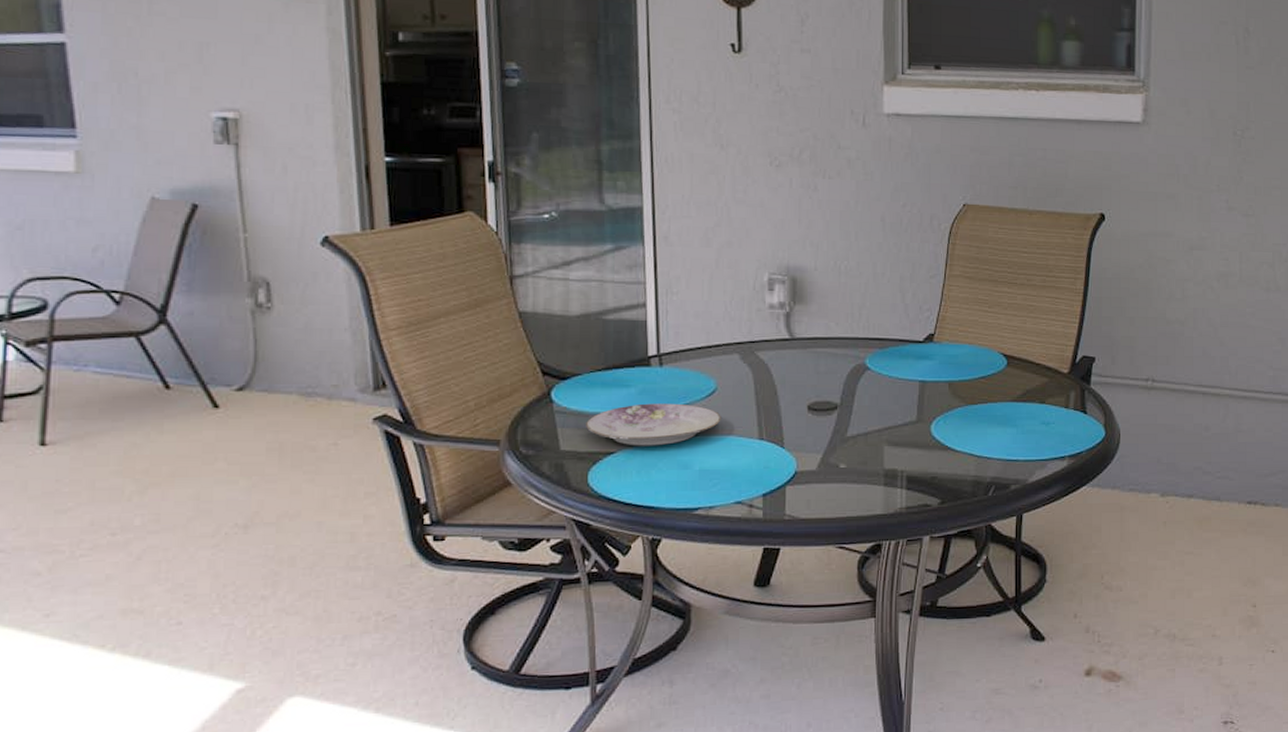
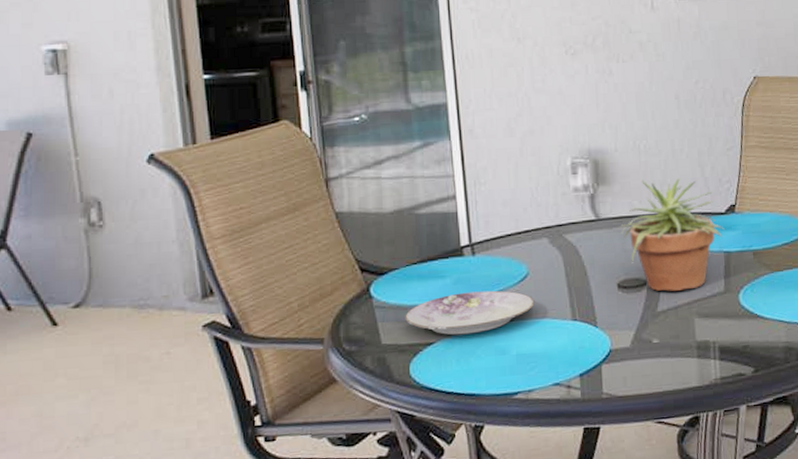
potted plant: none [813,301,921,417] -> present [619,177,725,292]

